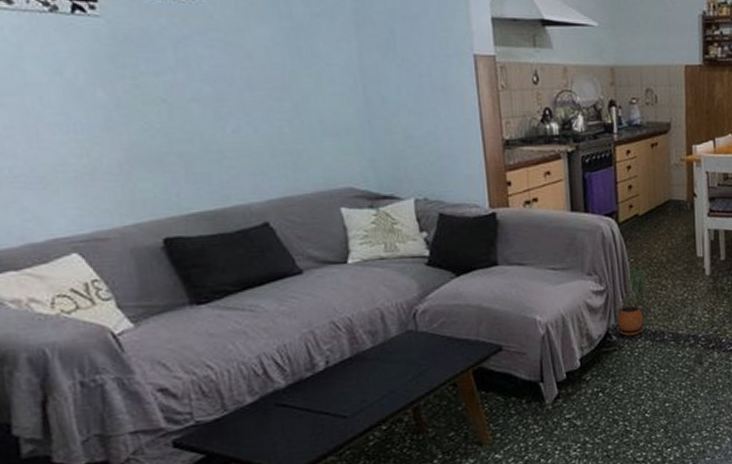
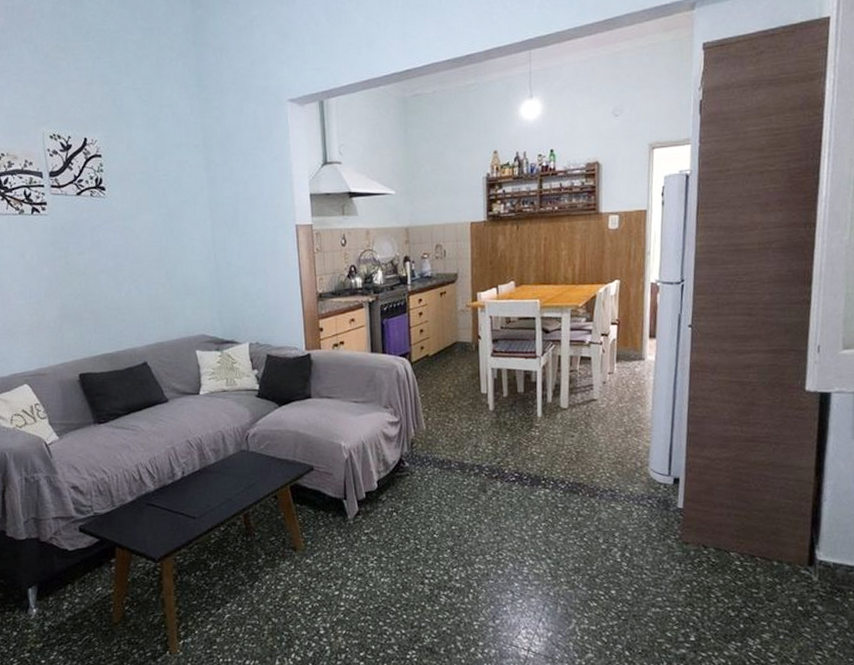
potted plant: present [617,267,646,336] -> none [409,401,435,464]

